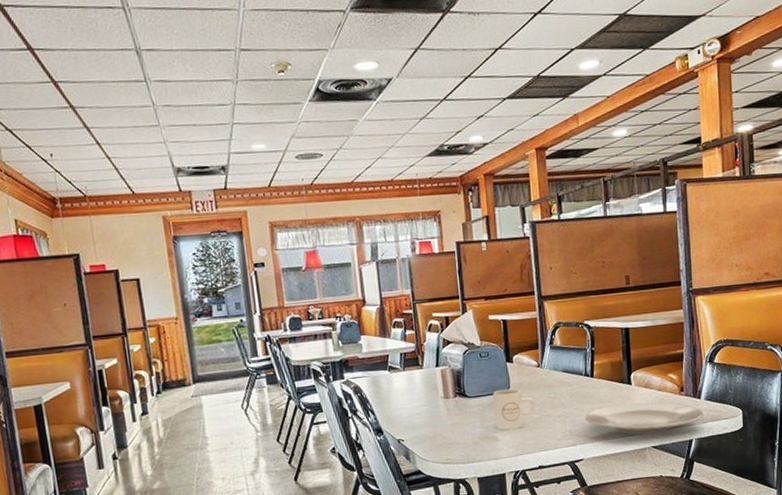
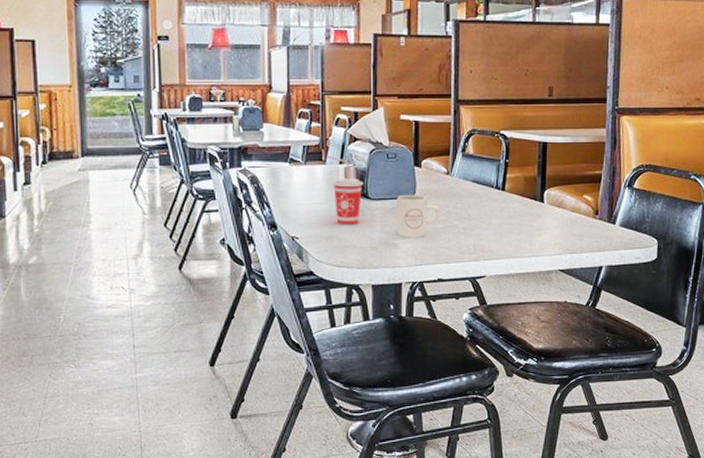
beverage cup: none [423,360,460,424] -> present [327,155,363,226]
plate: present [584,402,704,435] -> none [491,222,617,257]

